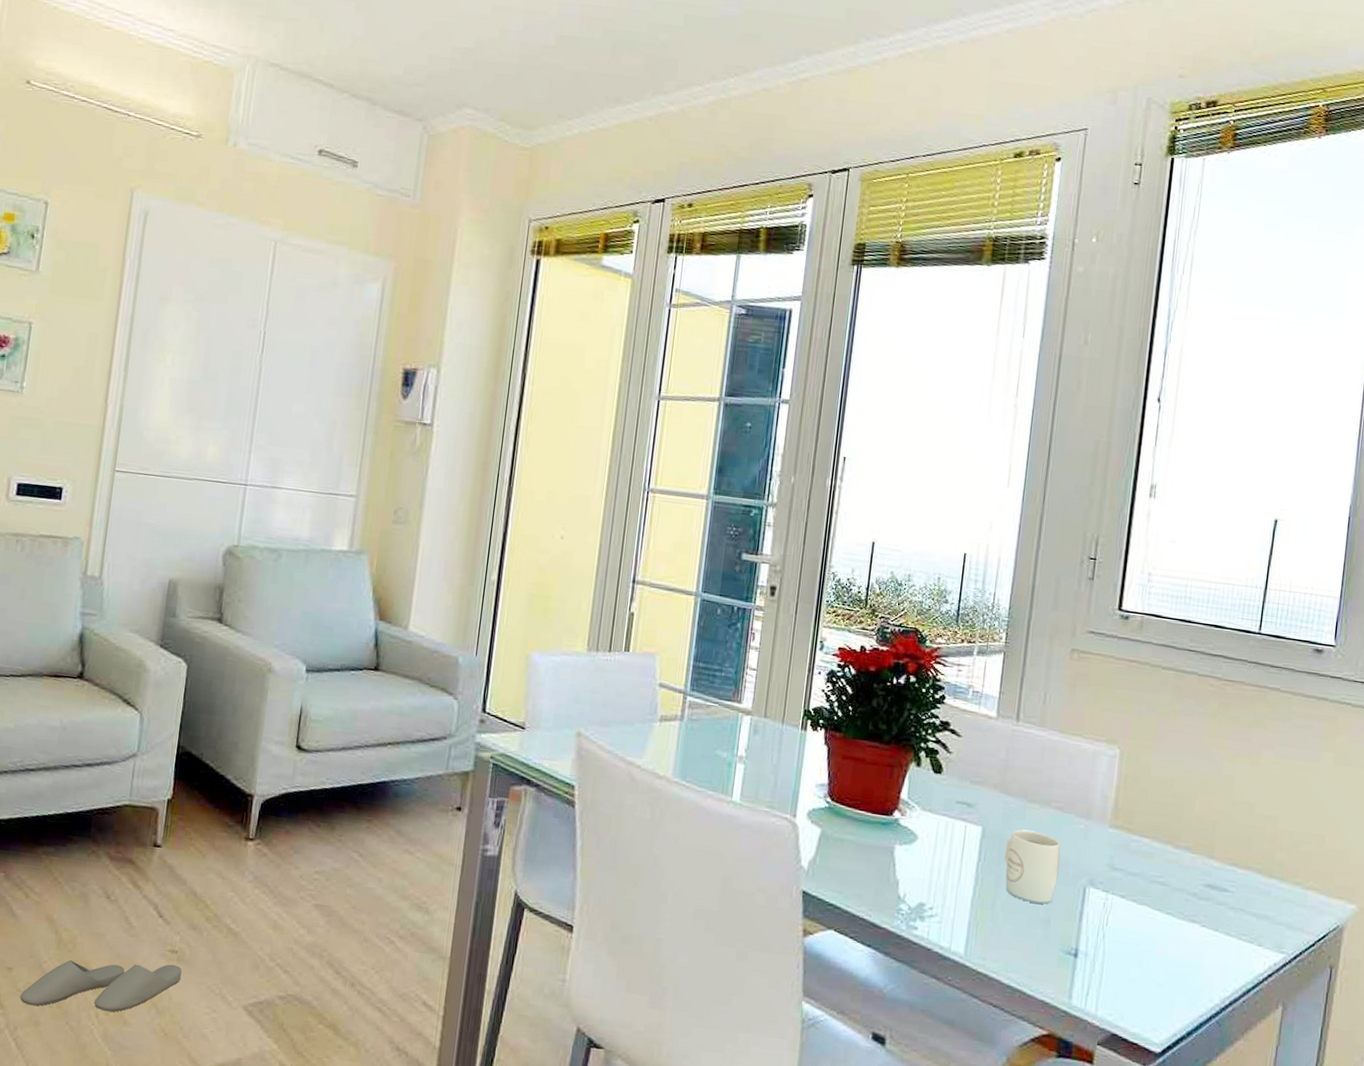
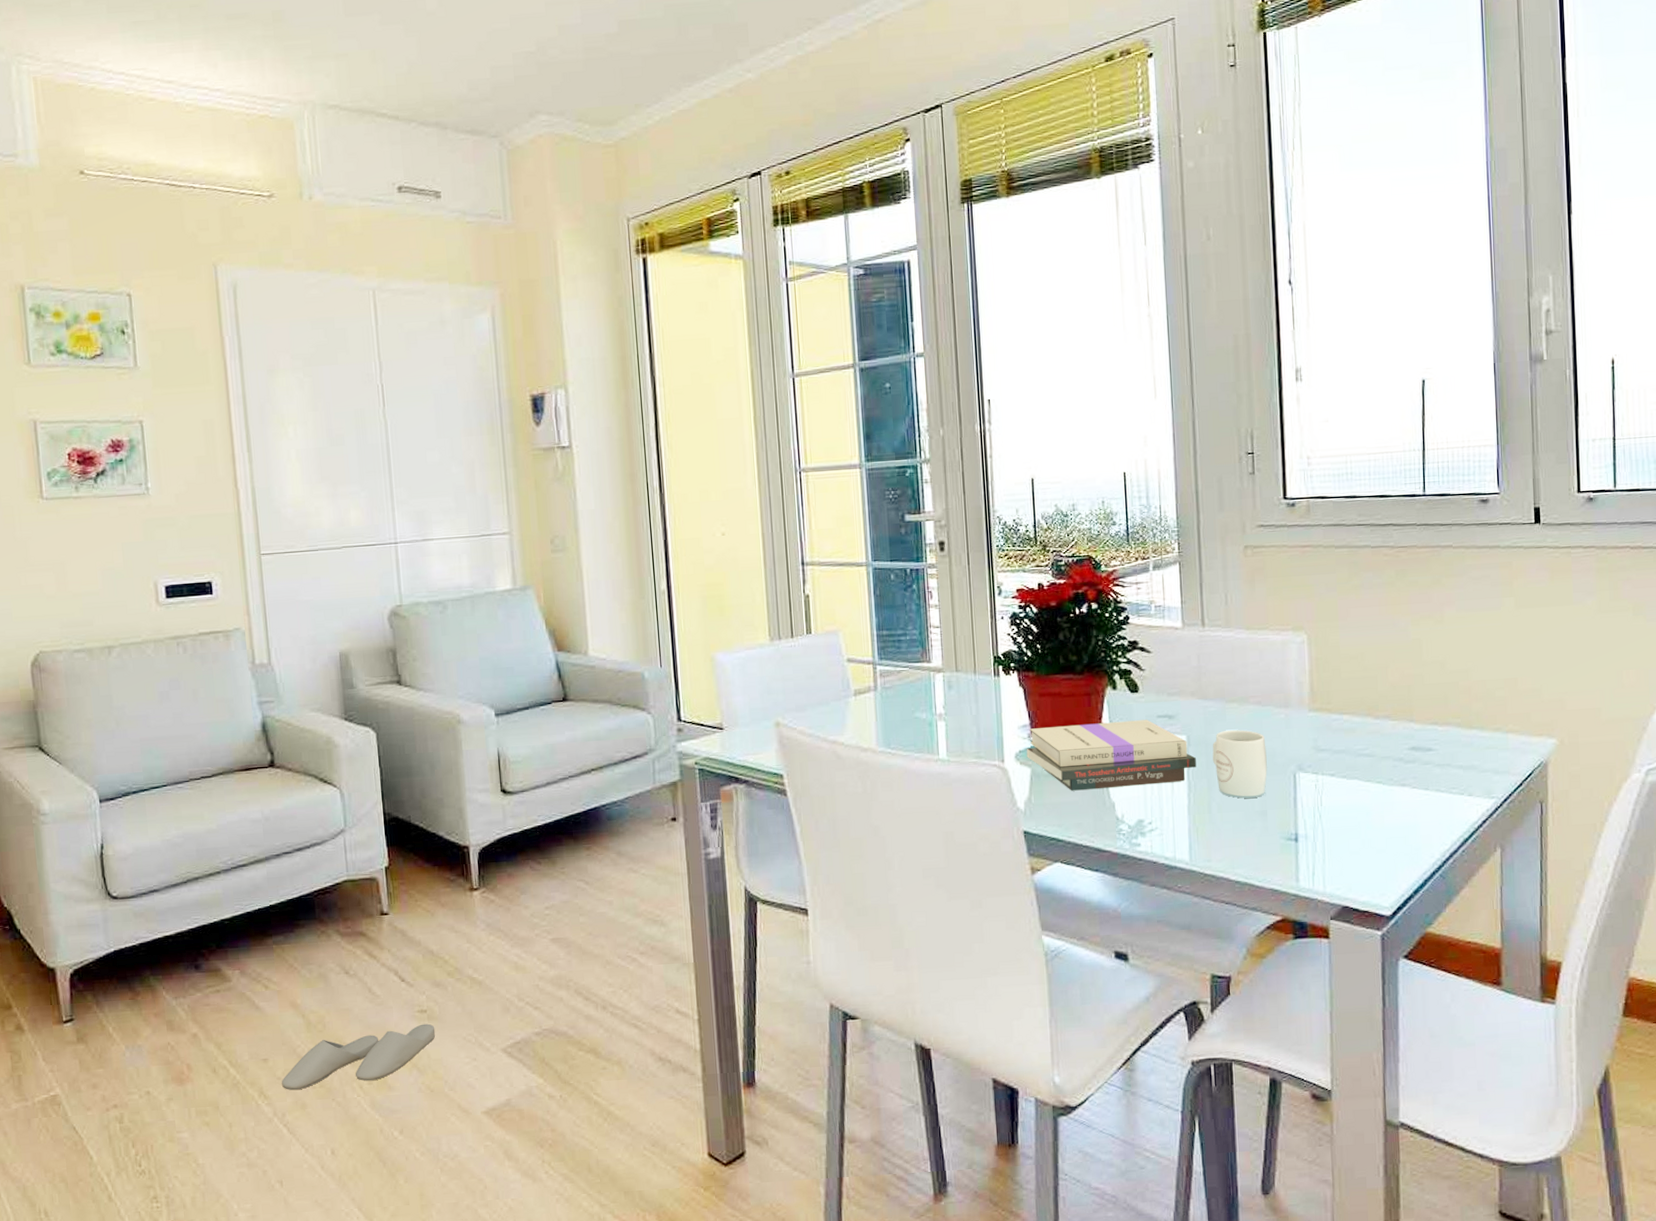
books: none [819,789,988,873] -> present [1026,720,1196,791]

